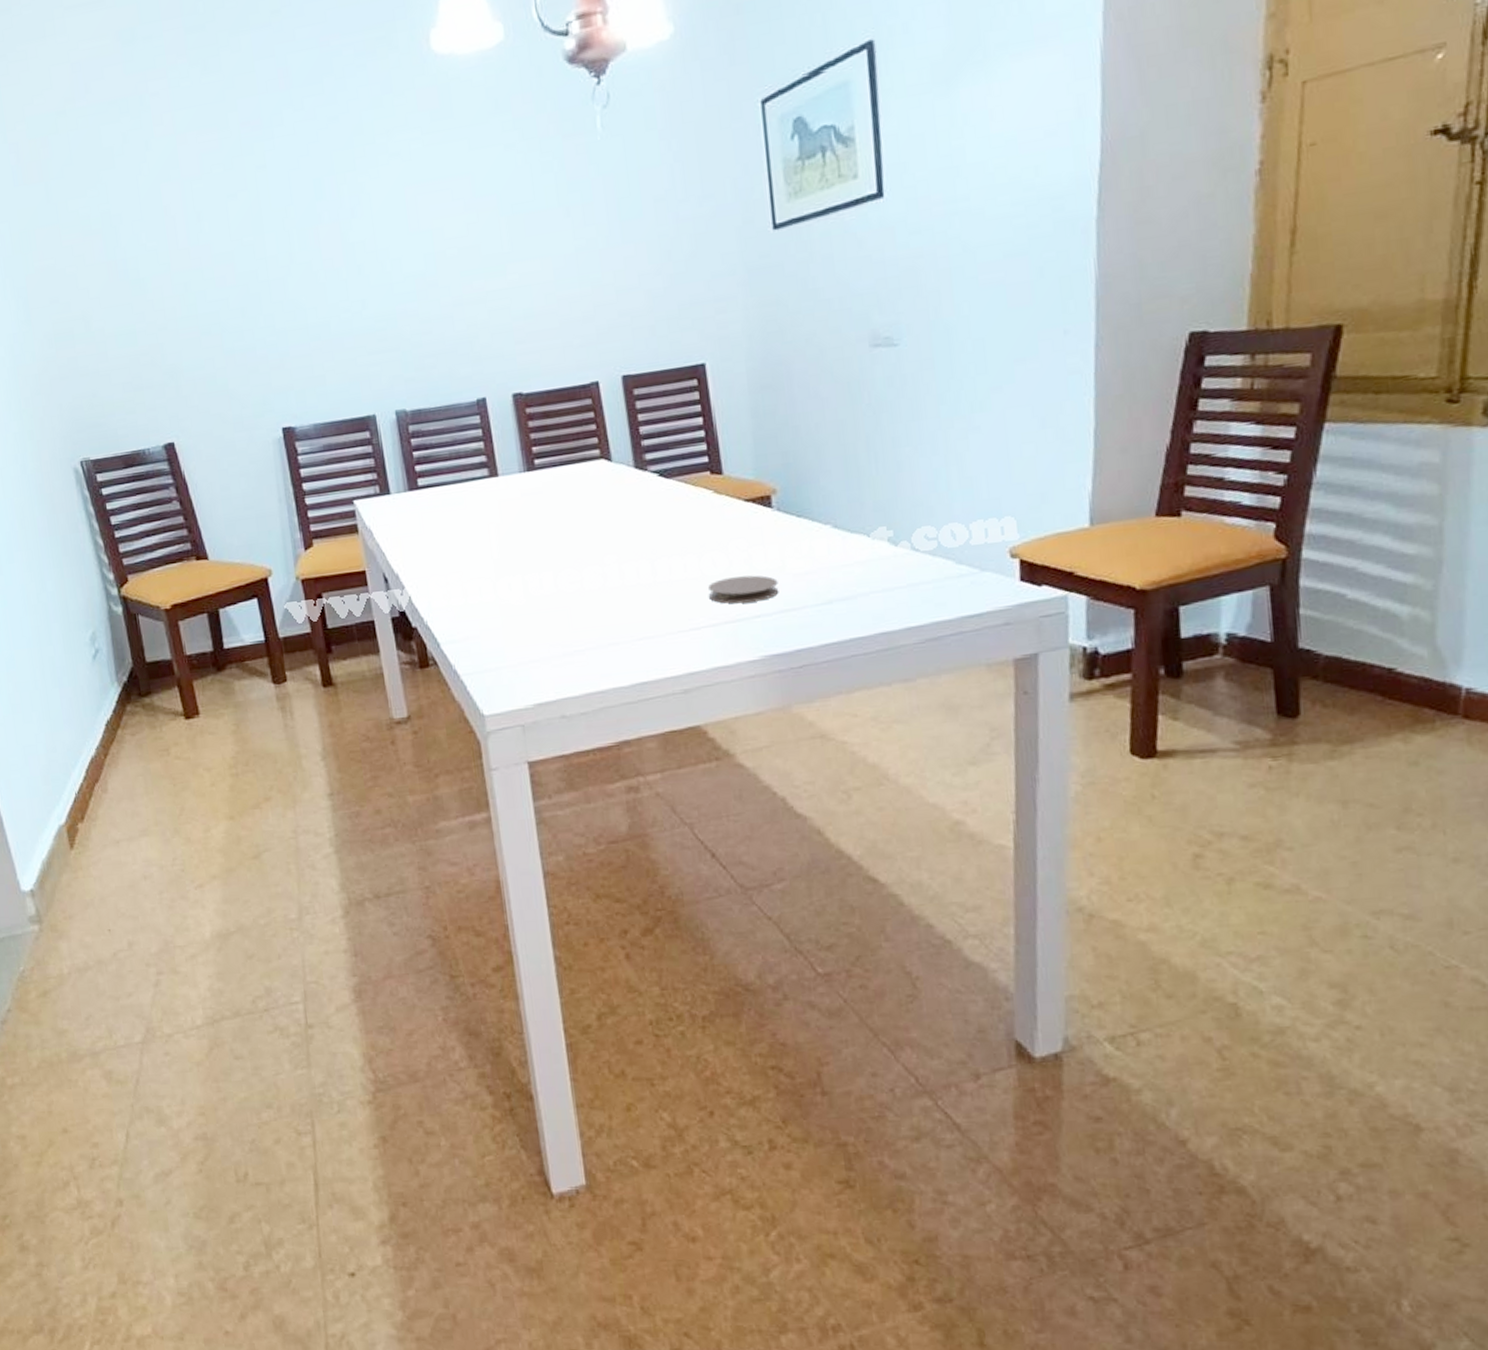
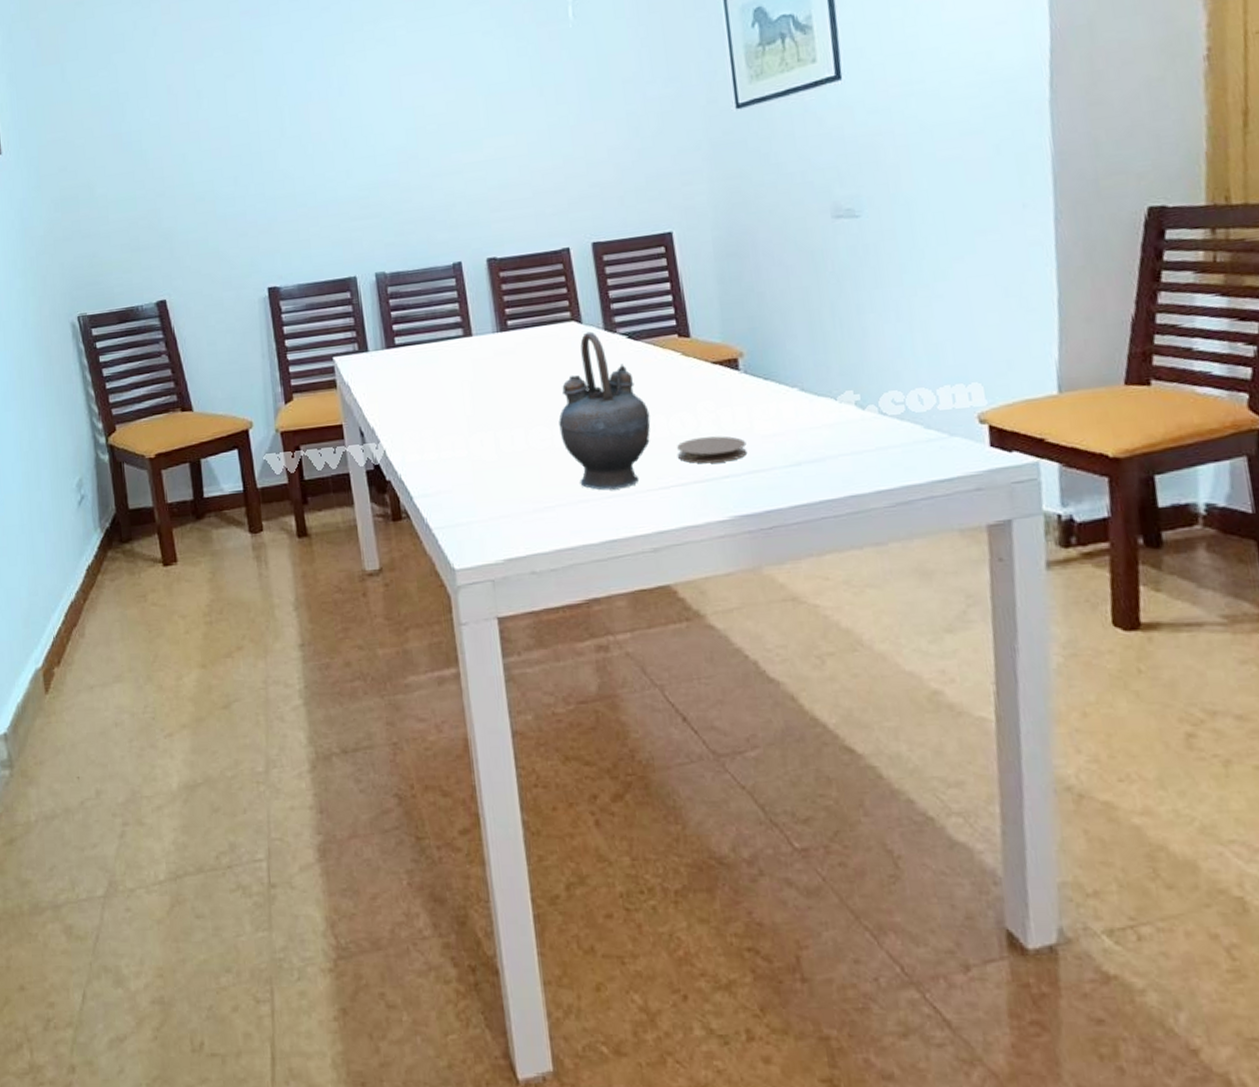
teapot: none [588,469,682,633] -> present [558,331,651,491]

